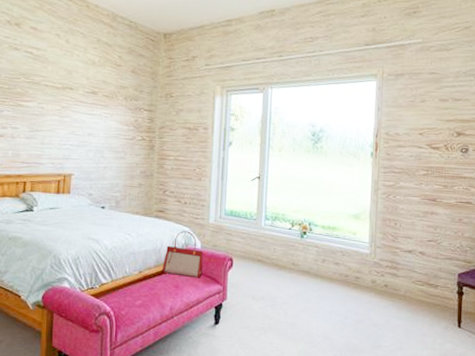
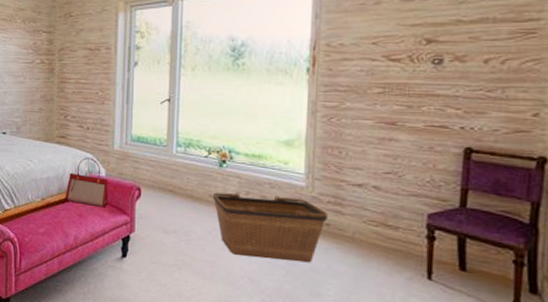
bicycle basket: none [295,260,387,320] -> present [212,192,329,263]

